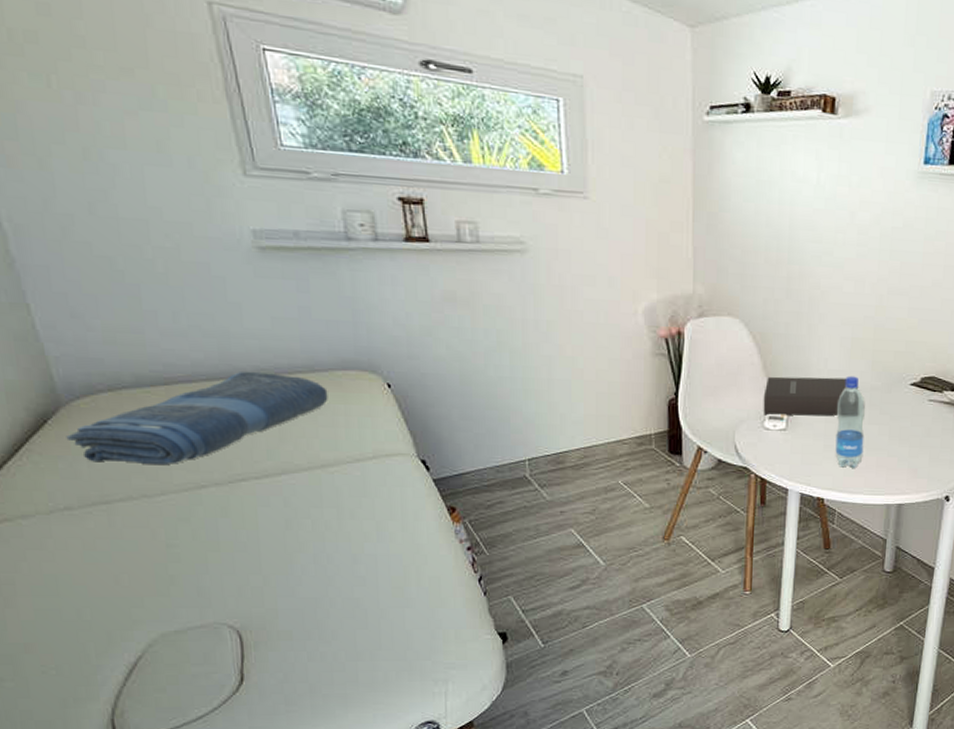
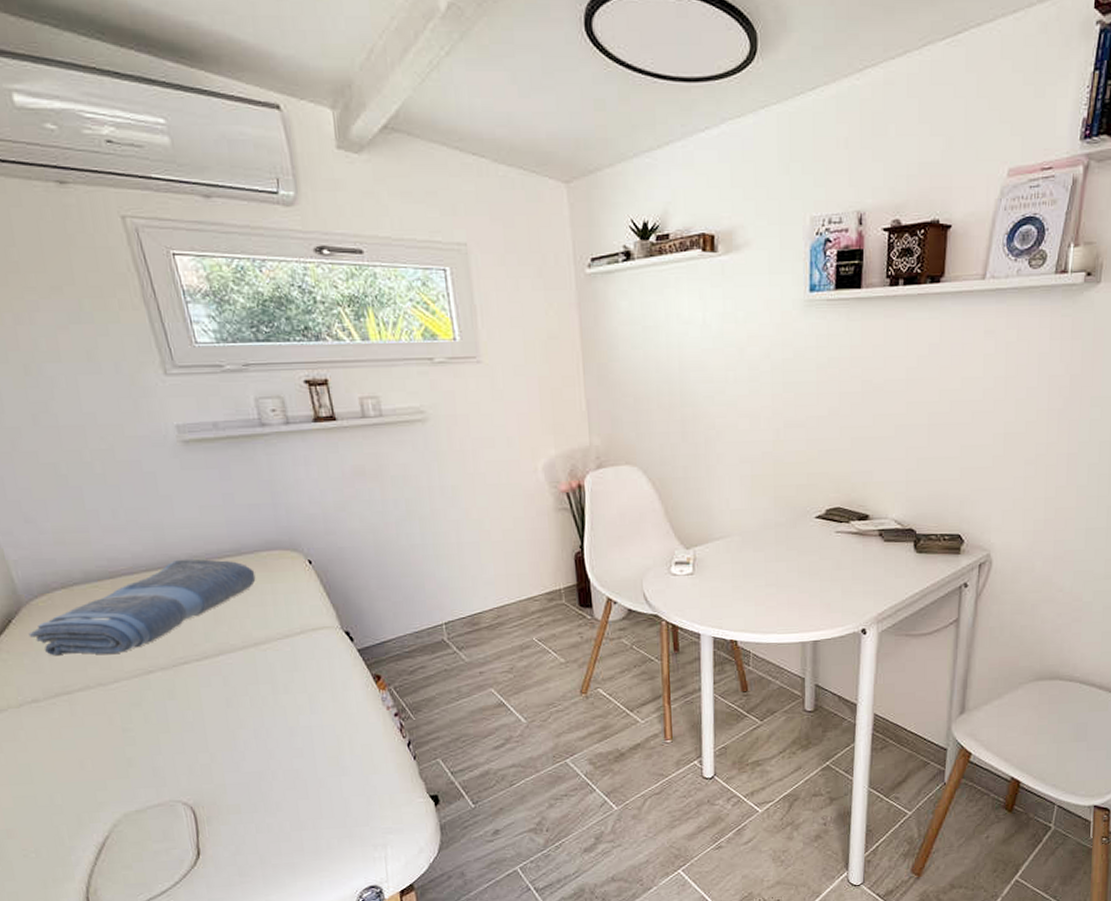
book: present [763,376,846,416] -> none [667,517,750,561]
bottle: present [835,376,865,468] -> none [742,514,773,608]

